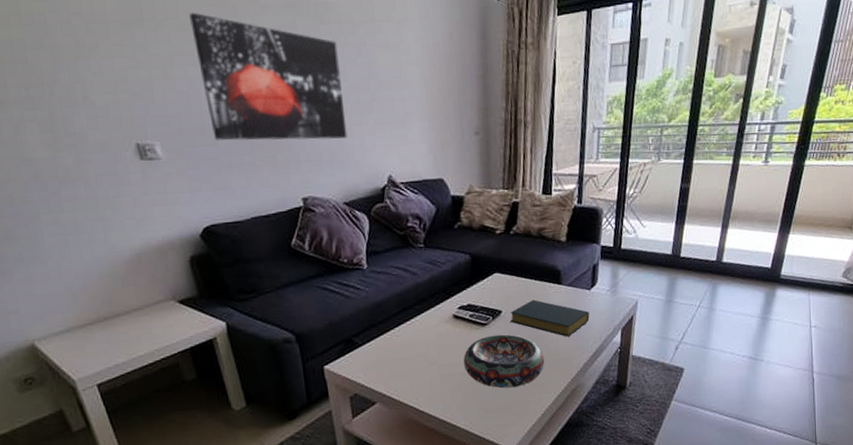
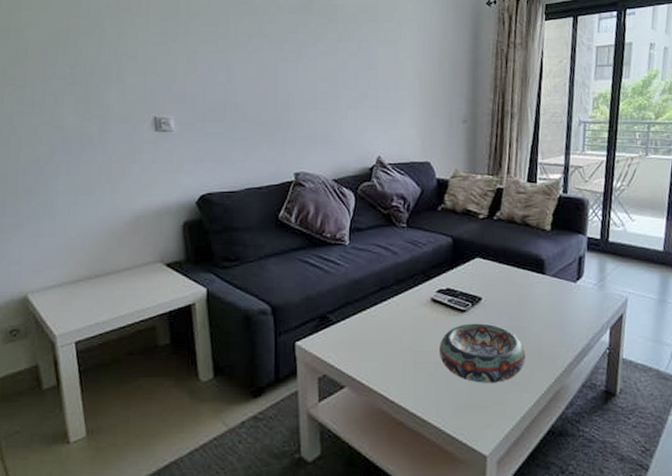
wall art: present [188,12,348,141] -> none [216,10,343,121]
hardback book: present [510,299,590,337] -> none [490,288,575,332]

